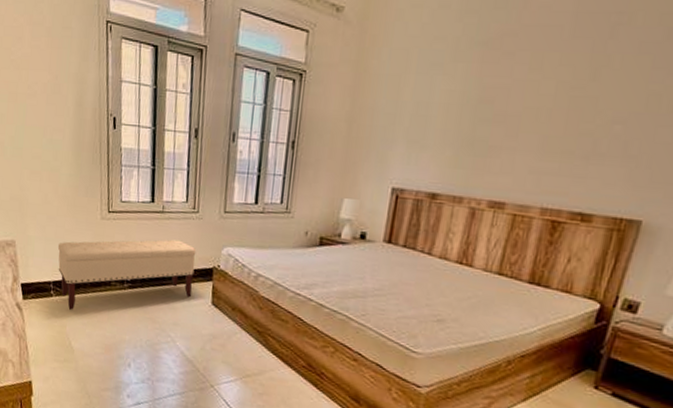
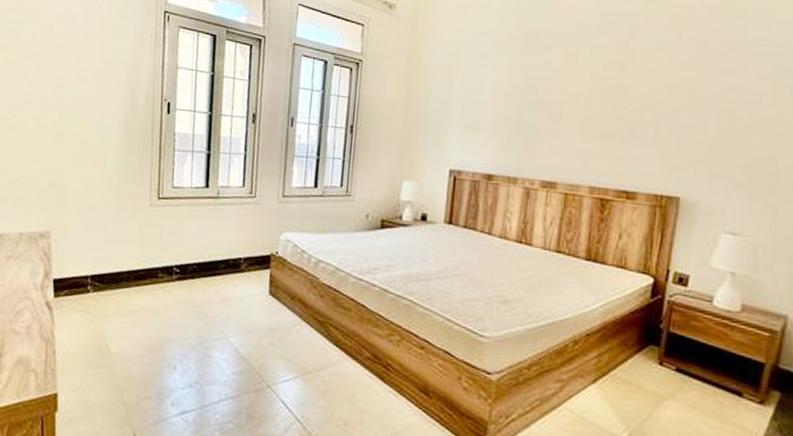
bench: present [57,239,196,310] -> none [98,226,253,307]

